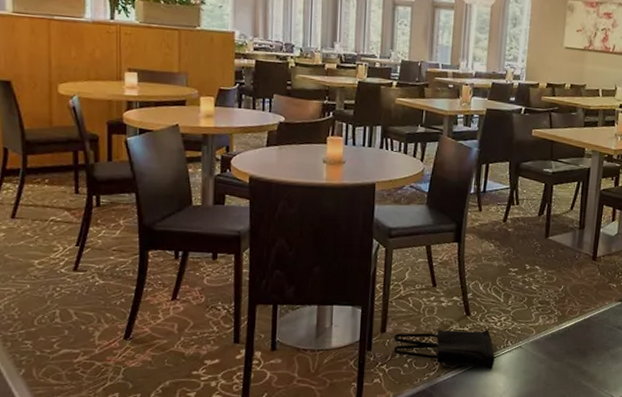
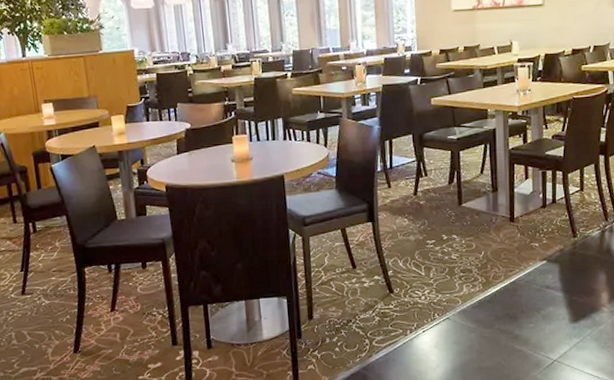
tote bag: present [393,329,495,370] -> none [321,304,424,345]

